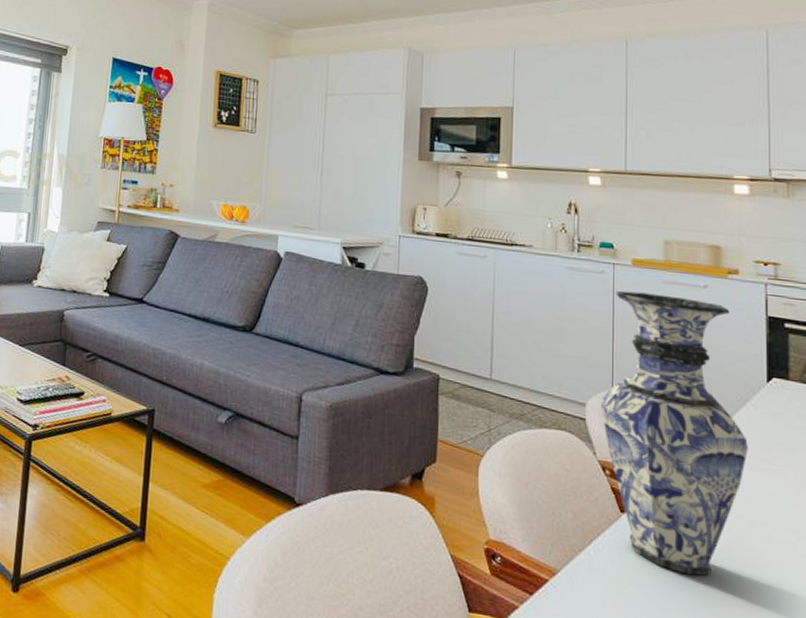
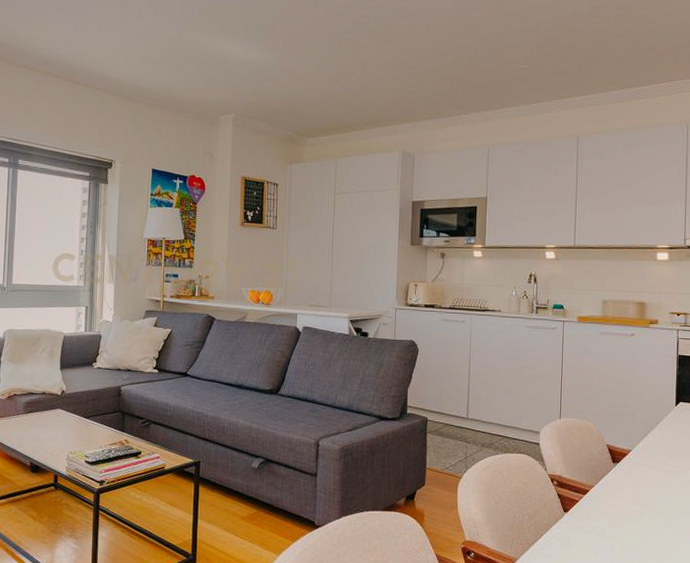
vase: present [600,290,748,576] -> none [551,342,660,554]

